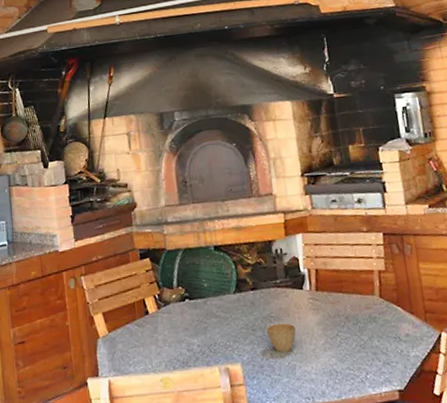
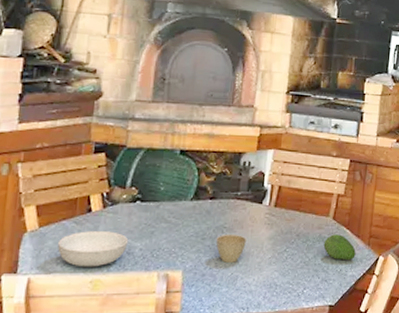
serving bowl: none [127,330,187,367] -> present [58,231,129,267]
fruit: none [376,312,414,340] -> present [323,234,356,260]

